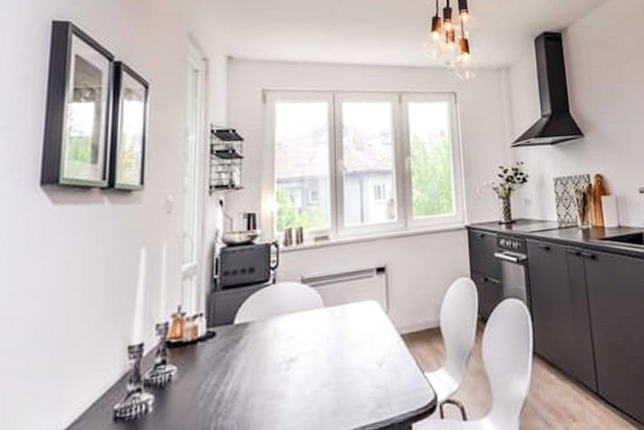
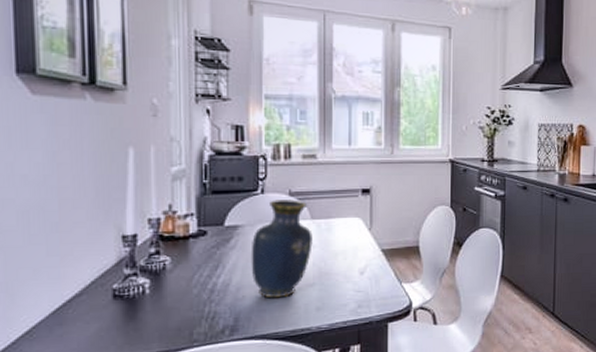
vase: none [261,287,327,405] -> present [251,200,313,298]

